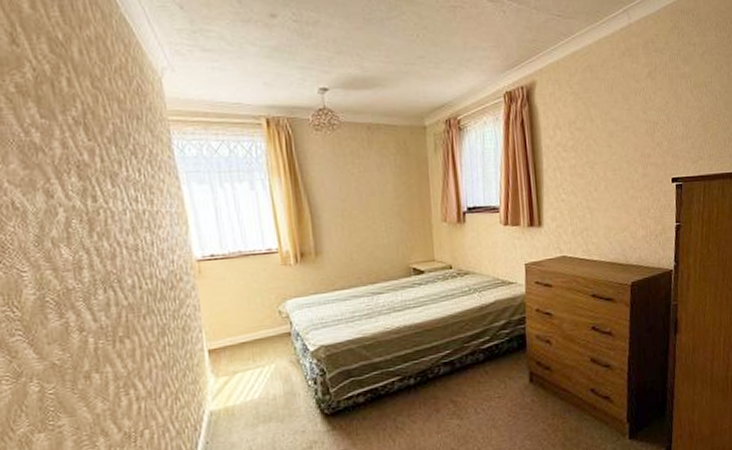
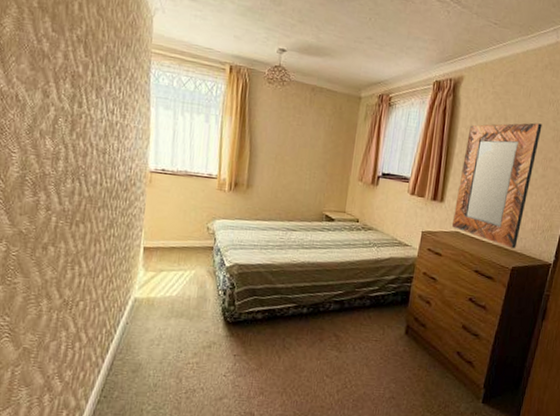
home mirror: none [554,118,633,263] -> present [452,122,543,249]

